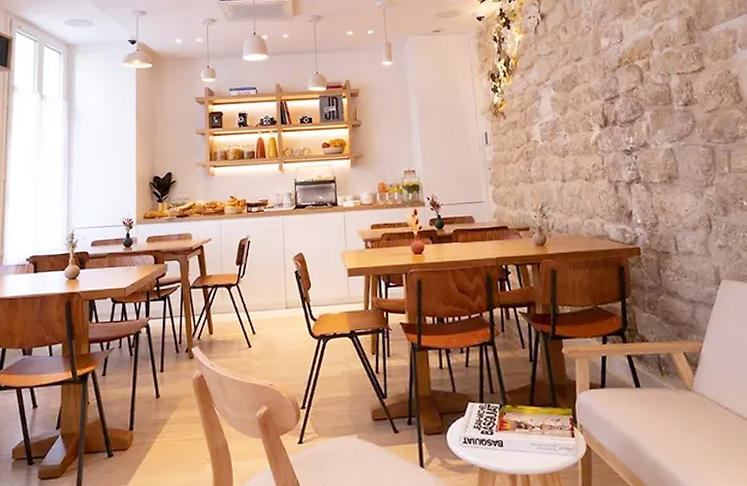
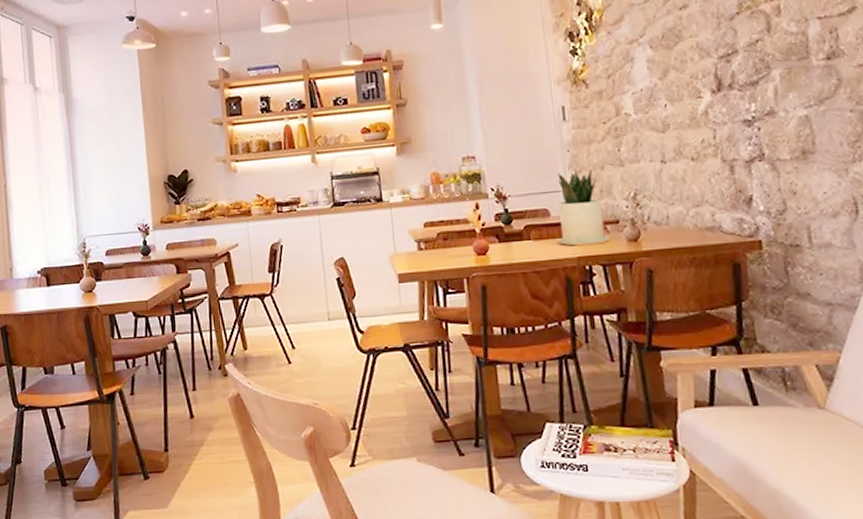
planter: none [481,185,522,249] -> present [558,170,609,246]

